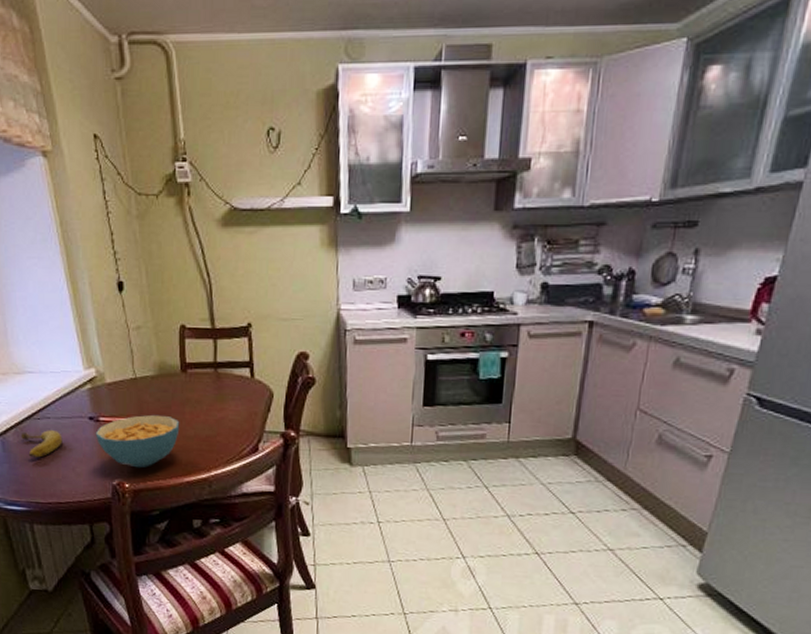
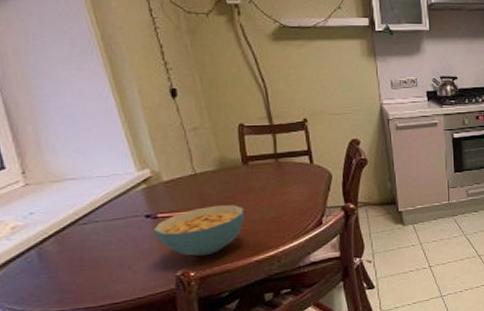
fruit: present [21,430,63,458] -> none [63,233,115,263]

